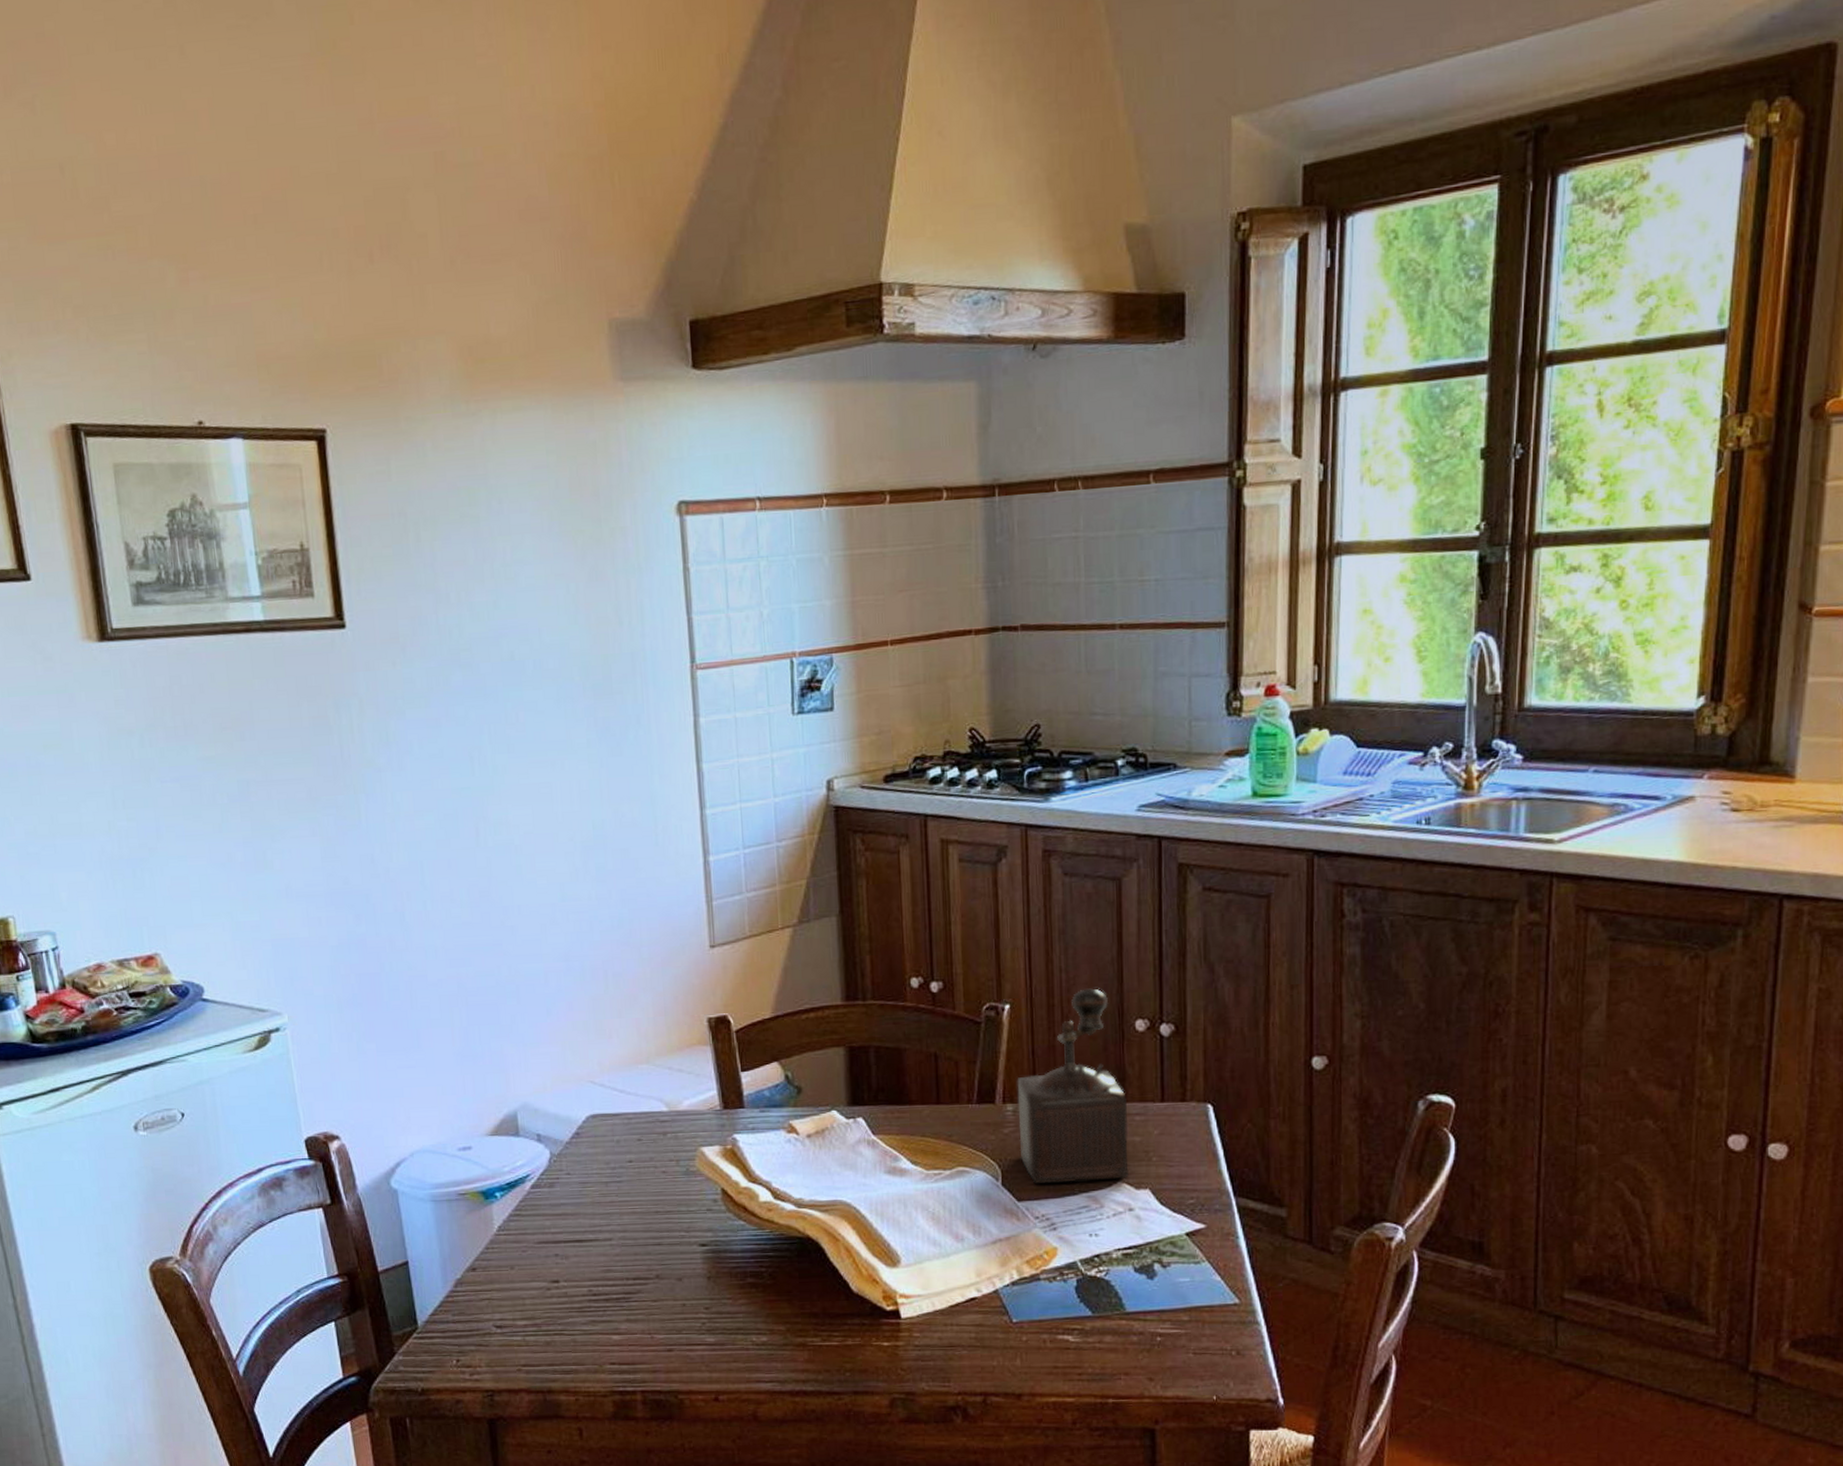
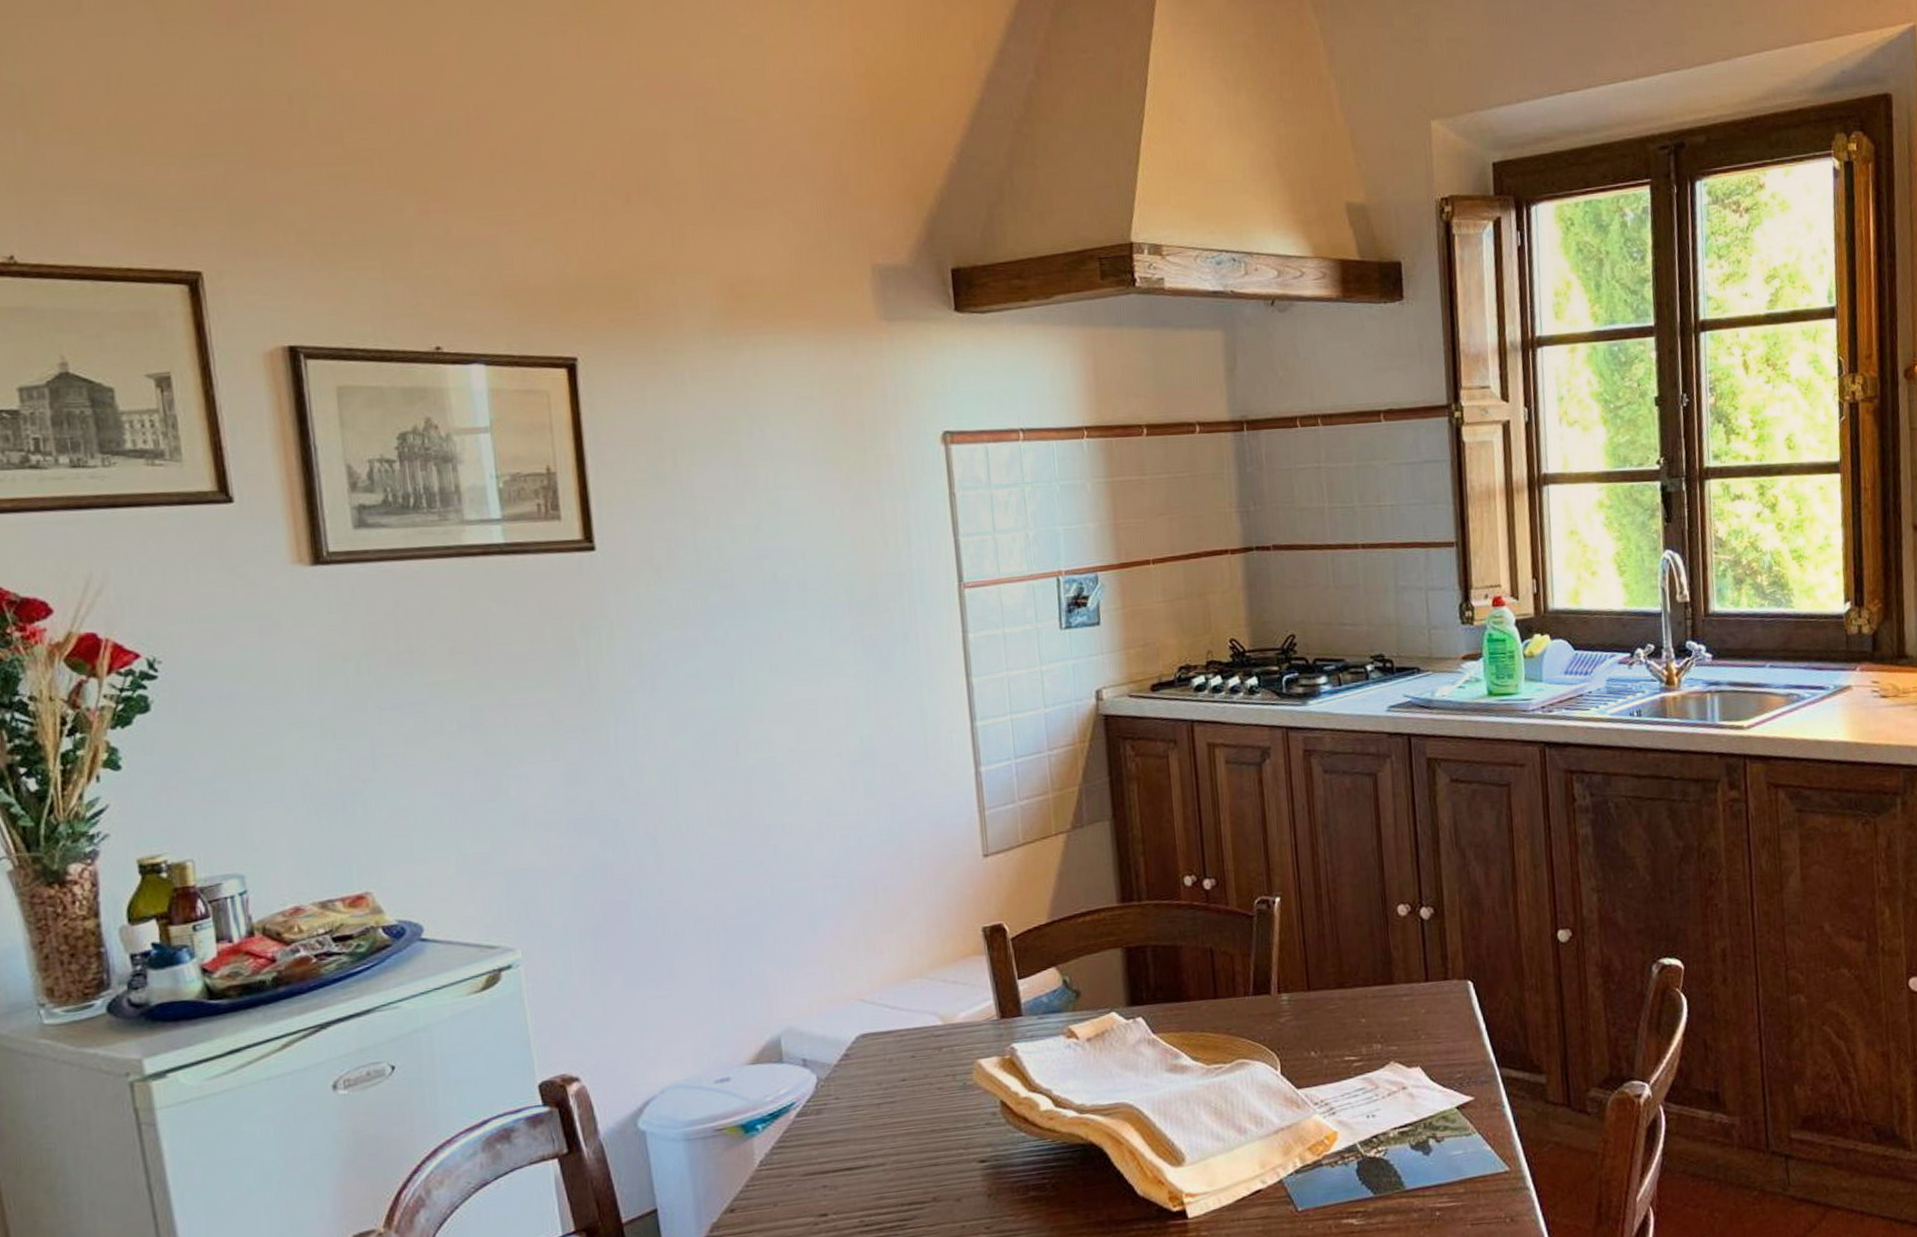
pepper mill: present [1017,988,1129,1183] -> none [1290,877,1400,1070]

